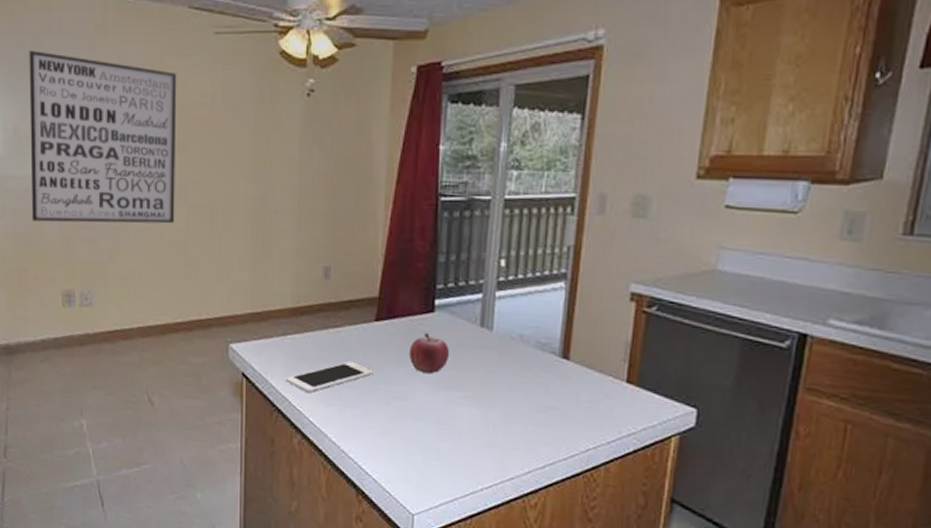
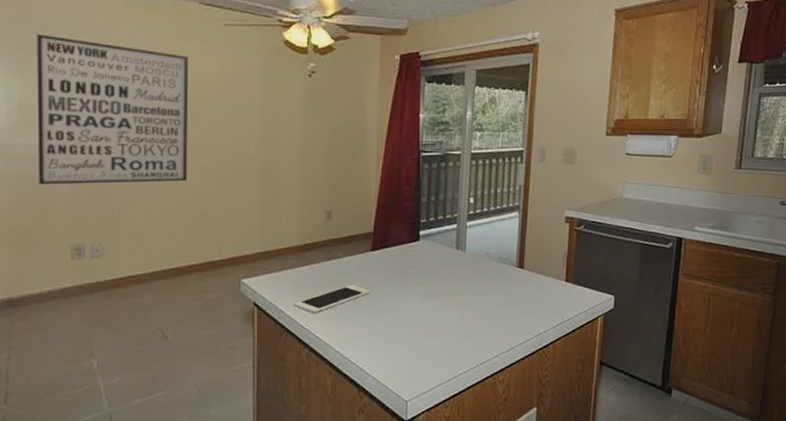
fruit: present [408,332,450,373] -> none [399,256,433,288]

